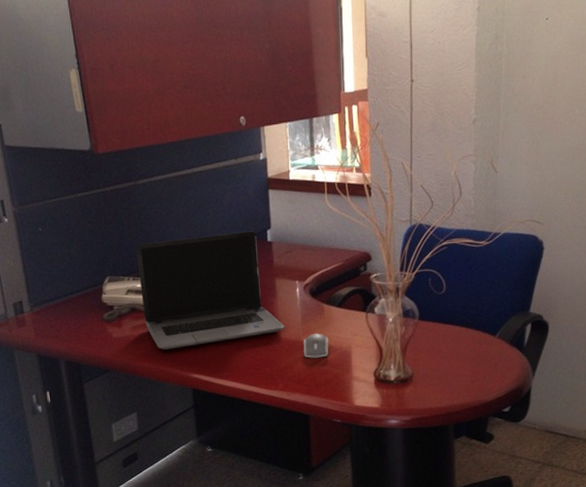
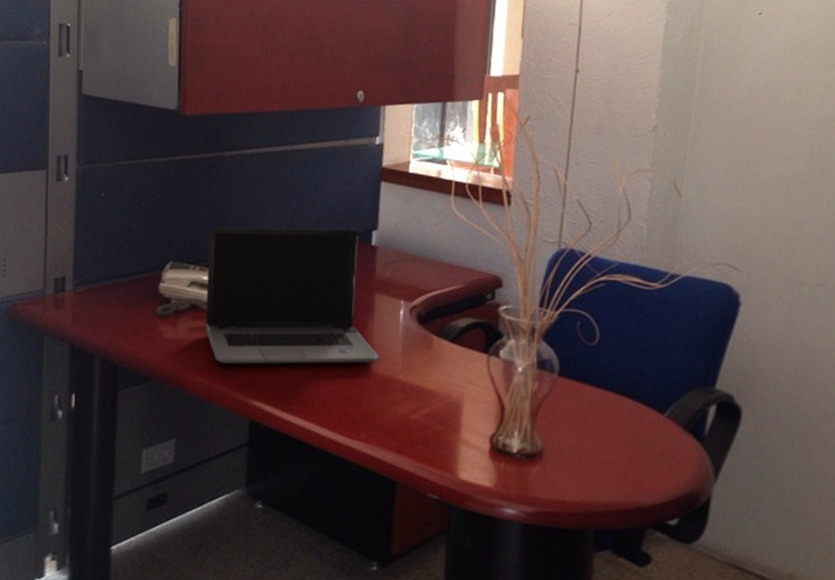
computer mouse: present [303,333,329,358] -> none [399,371,435,406]

